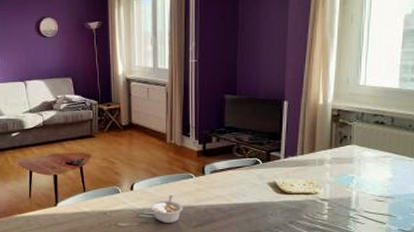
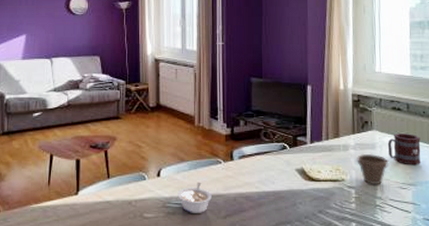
flower pot: none [332,167,367,198] -> present [357,153,389,185]
mug: none [366,147,403,179] -> present [387,134,421,166]

